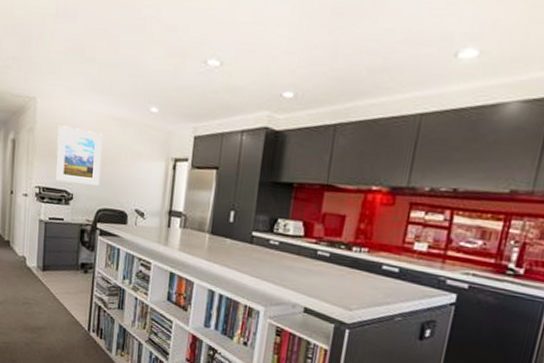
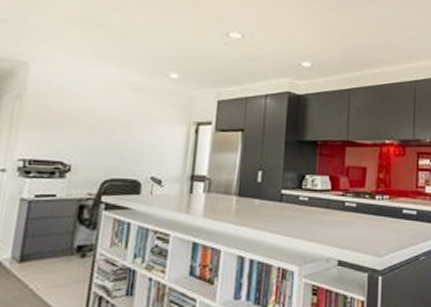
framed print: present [55,125,102,186] -> none [47,91,113,154]

